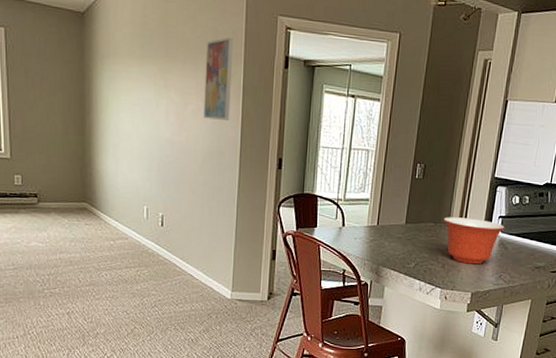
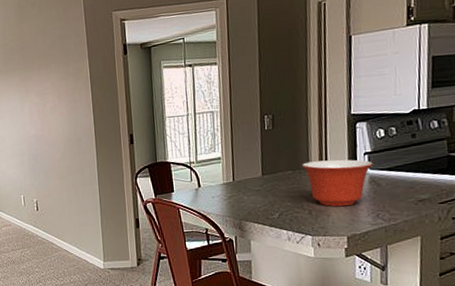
wall art: present [204,37,234,120] -> none [55,39,83,112]

